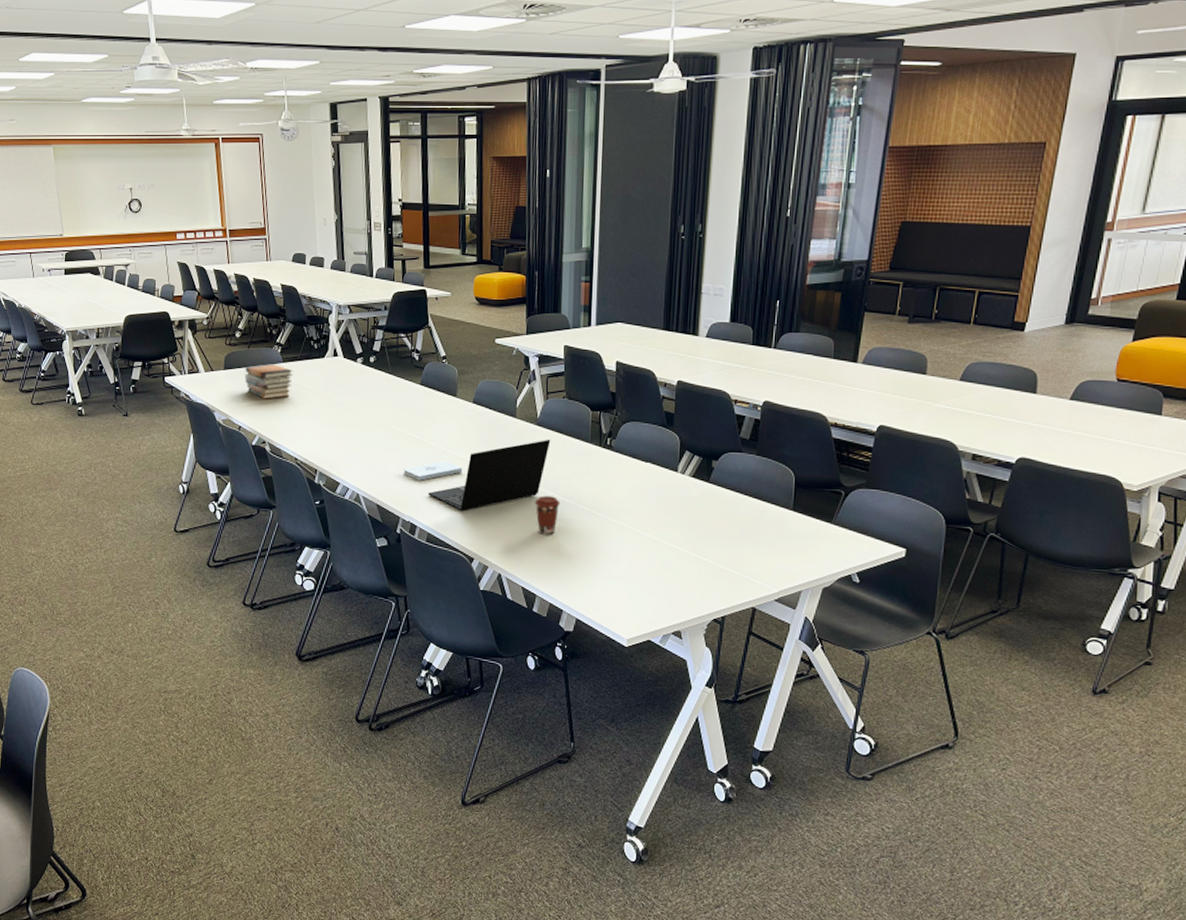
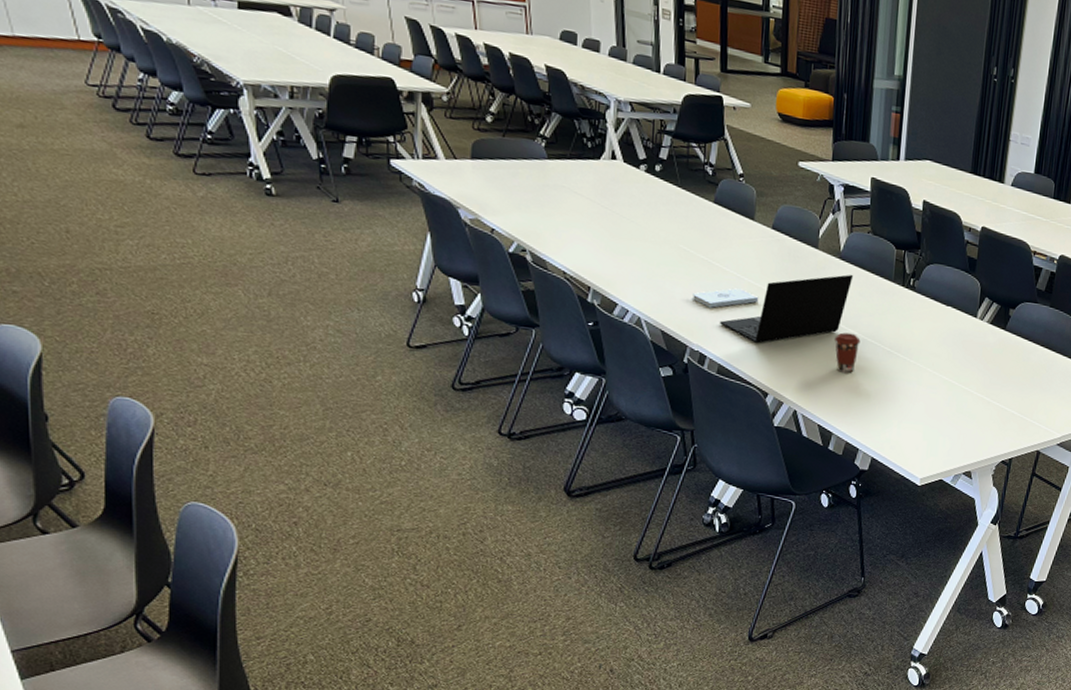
book stack: present [245,364,293,399] -> none [499,158,561,201]

